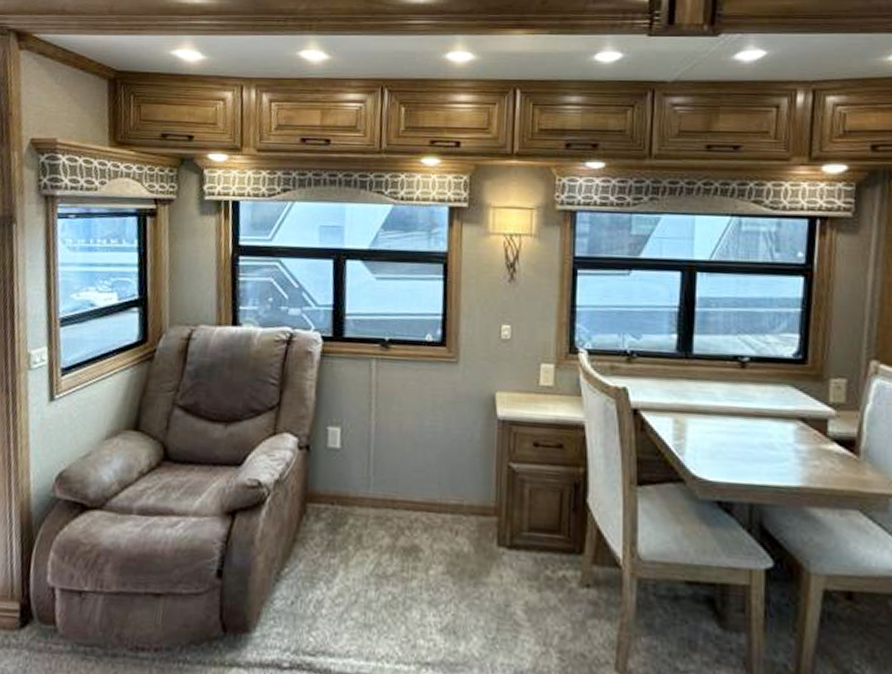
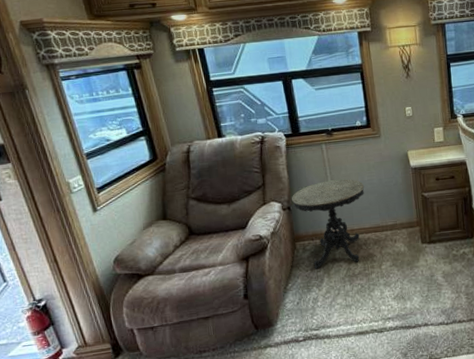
side table: none [314,415,423,556] -> present [292,179,365,269]

